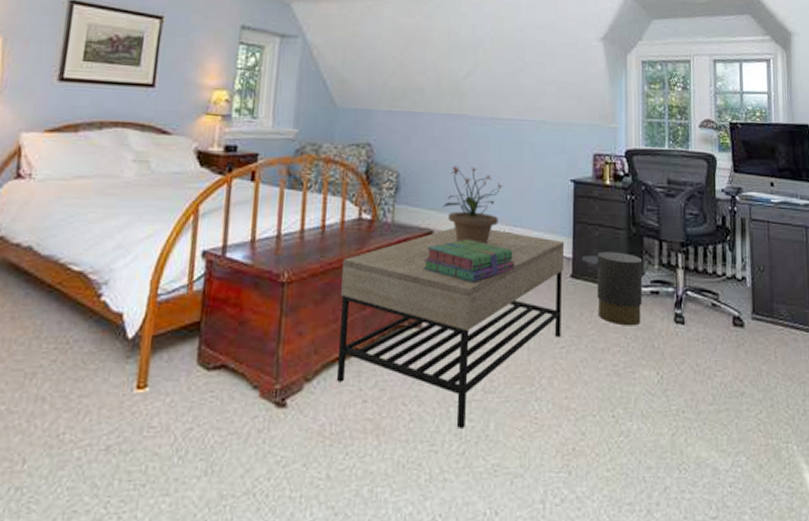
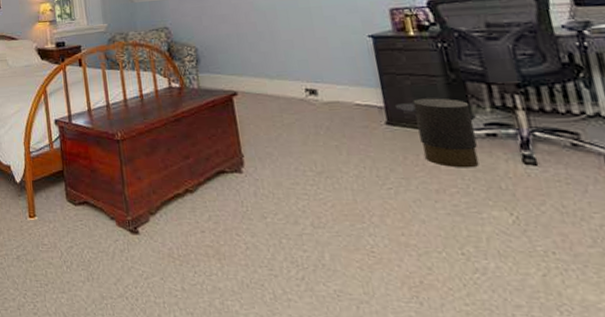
coffee table: present [336,228,565,430] -> none [163,86,386,259]
stack of books: present [423,239,514,283] -> none [232,97,323,134]
potted plant: present [443,166,503,246] -> none [242,35,299,101]

